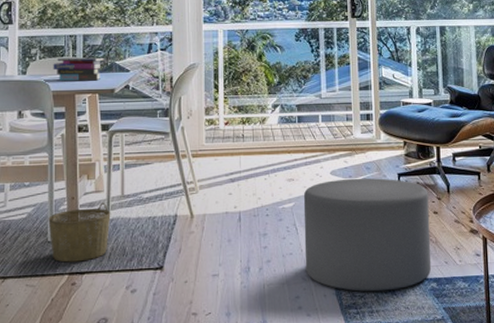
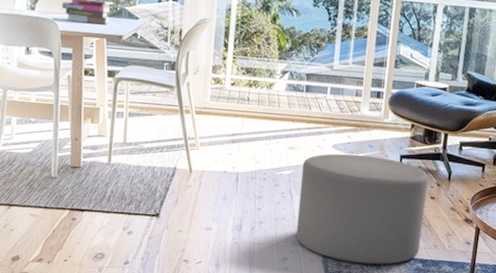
basket: present [48,202,111,263] -> none [52,147,113,200]

